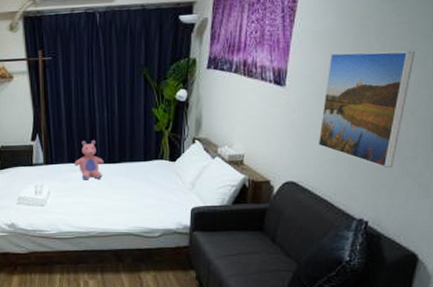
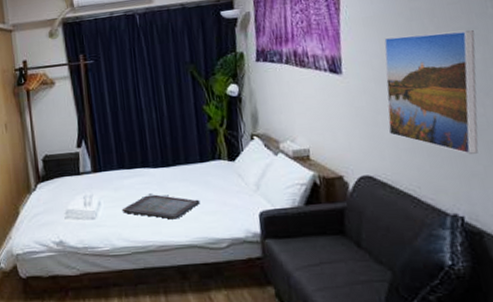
serving tray: none [69,186,140,210] -> present [121,193,201,220]
teddy bear: present [73,140,104,180] -> none [124,142,157,188]

